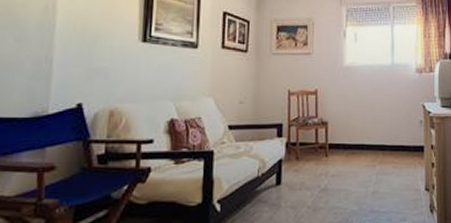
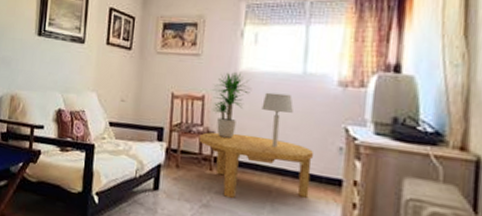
coffee table: none [315,120,404,178] -> present [199,132,314,198]
potted plant: none [324,67,355,125] -> present [212,72,252,138]
table lamp: none [363,82,387,128] -> present [261,92,293,148]

